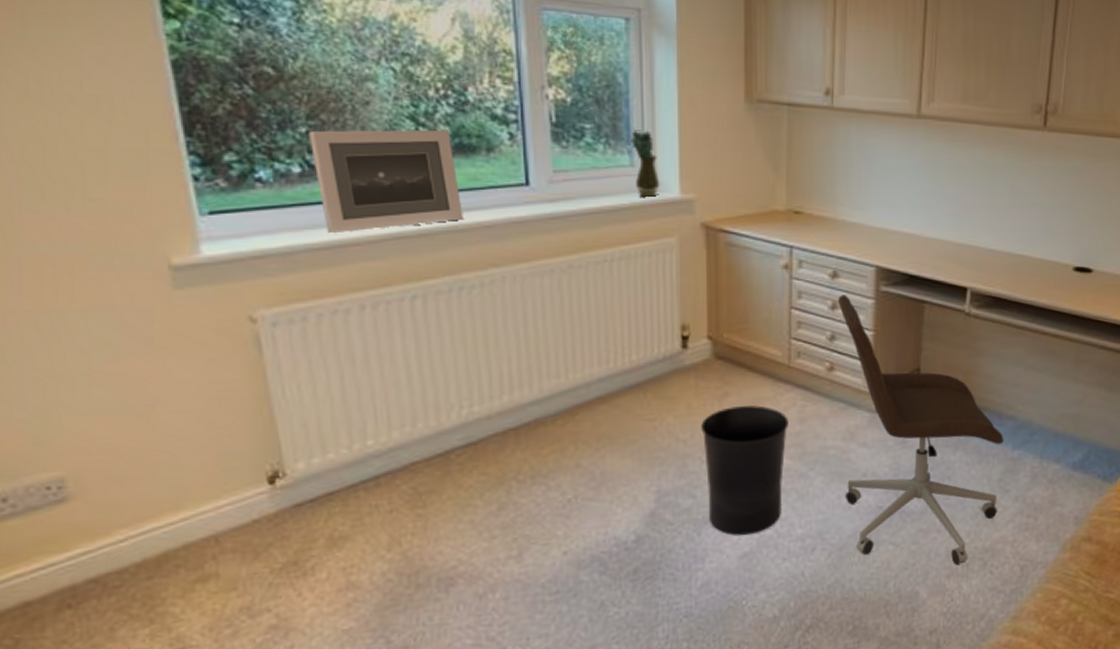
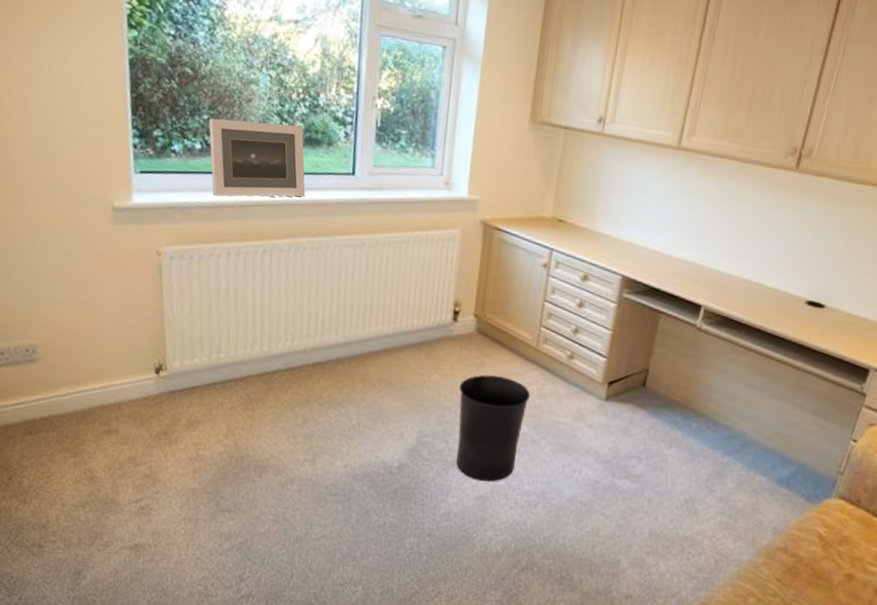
vase: present [629,128,660,198] -> none [433,137,453,195]
office chair: present [838,295,1004,565] -> none [568,296,717,545]

